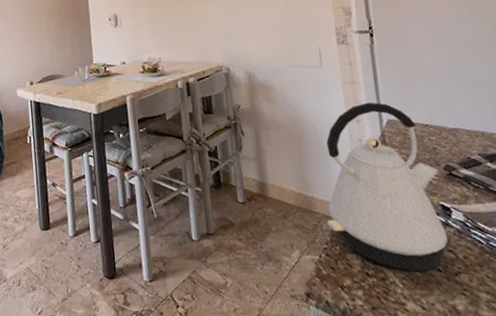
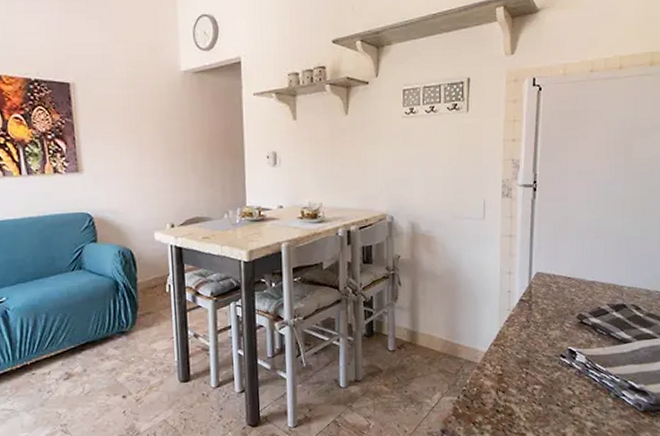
kettle: present [326,102,448,272] -> none [468,255,573,407]

